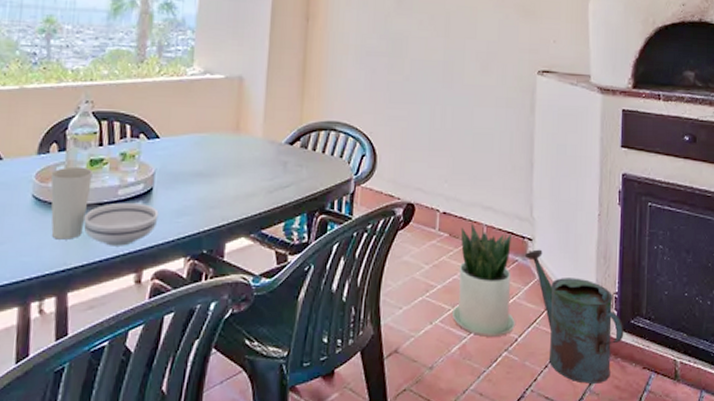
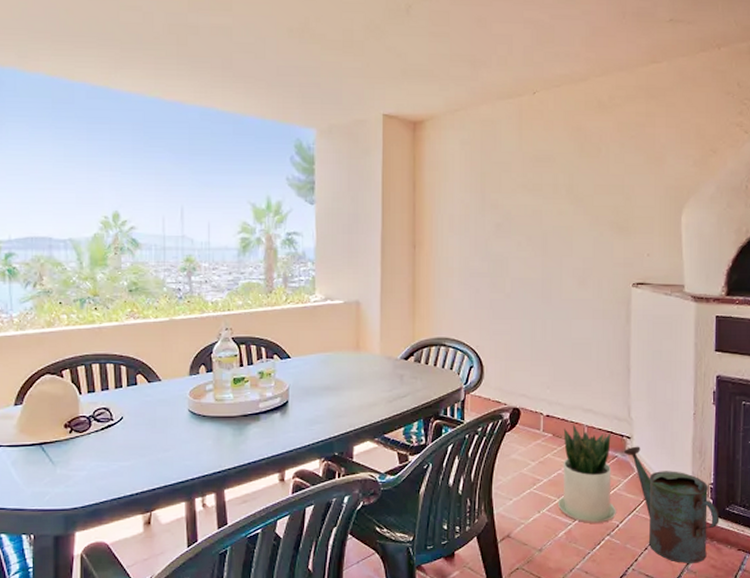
cup: present [50,166,93,240] -> none [202,384,236,446]
bowl: present [83,202,159,246] -> none [232,413,295,451]

